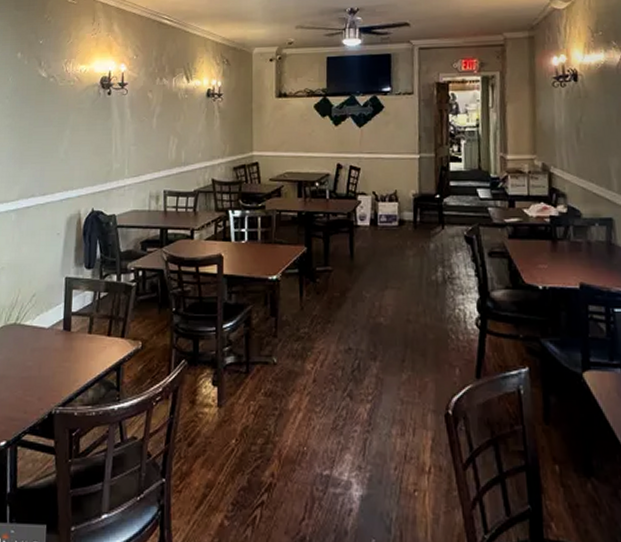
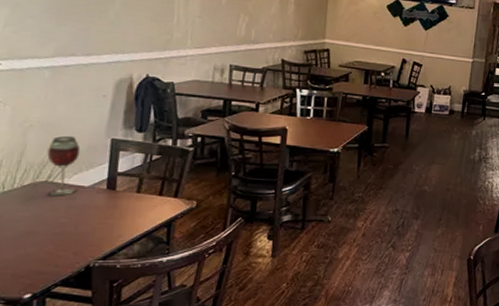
wineglass: none [15,276,41,339] -> present [47,135,81,196]

